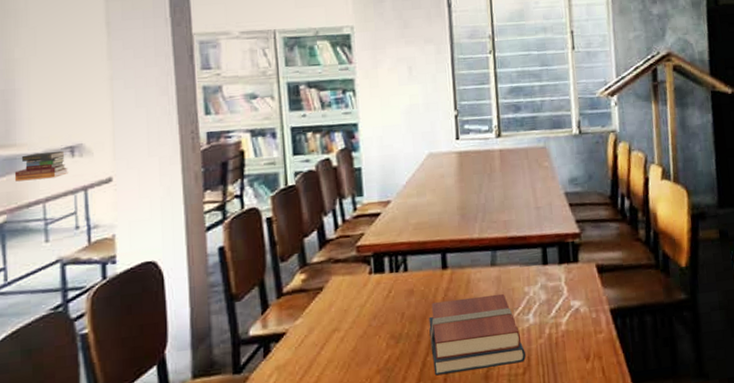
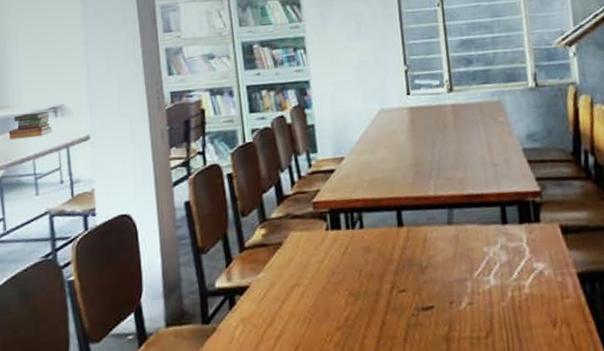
books: present [428,293,526,376] -> none [386,253,488,335]

